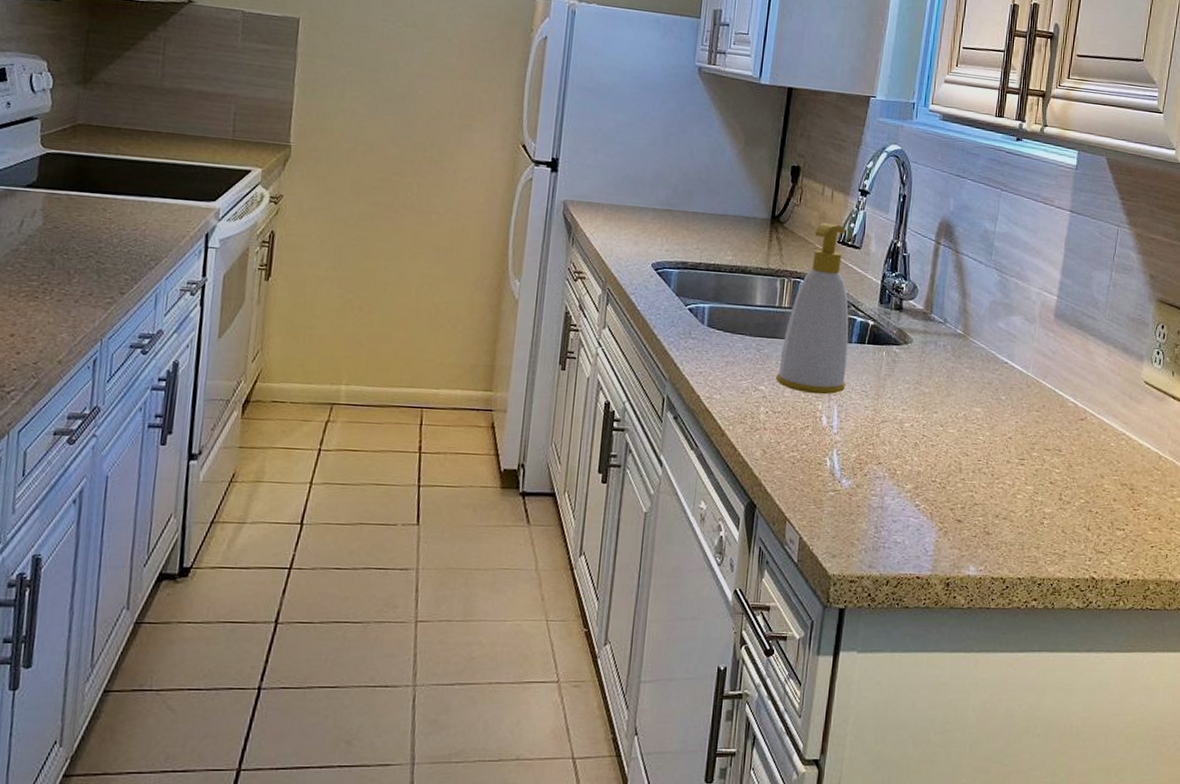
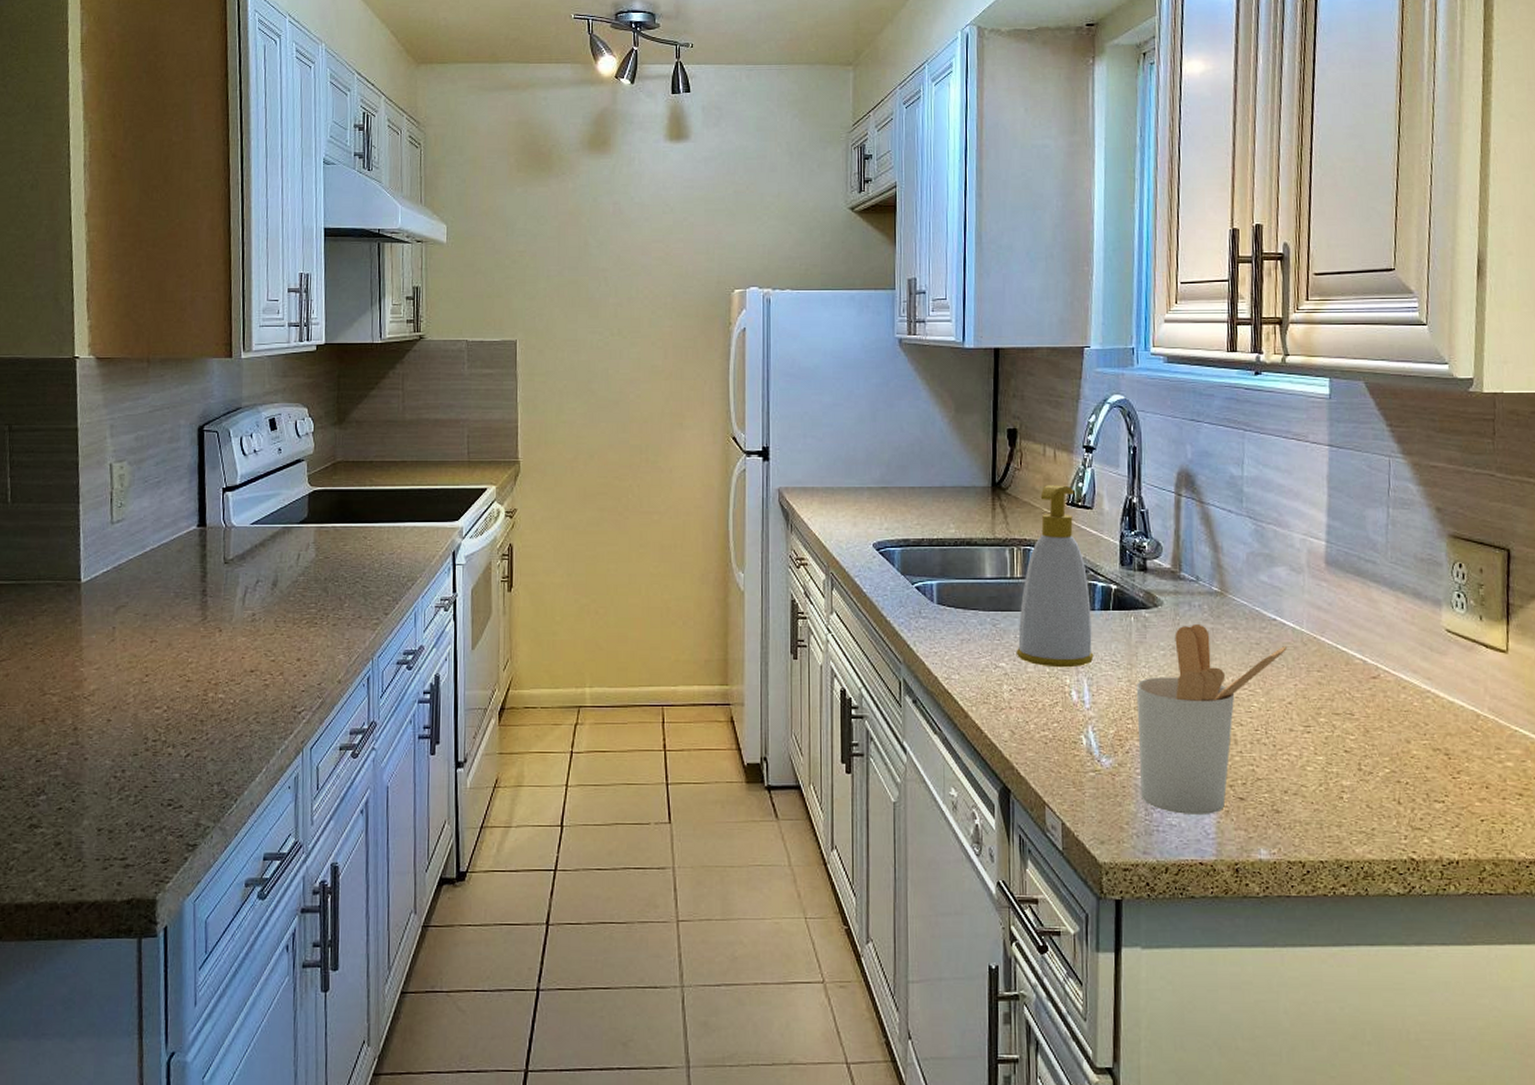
utensil holder: none [873,361,1013,535] -> present [1136,623,1287,816]

